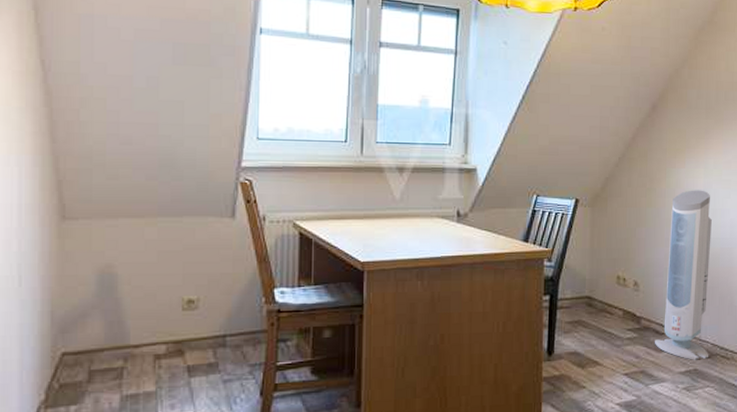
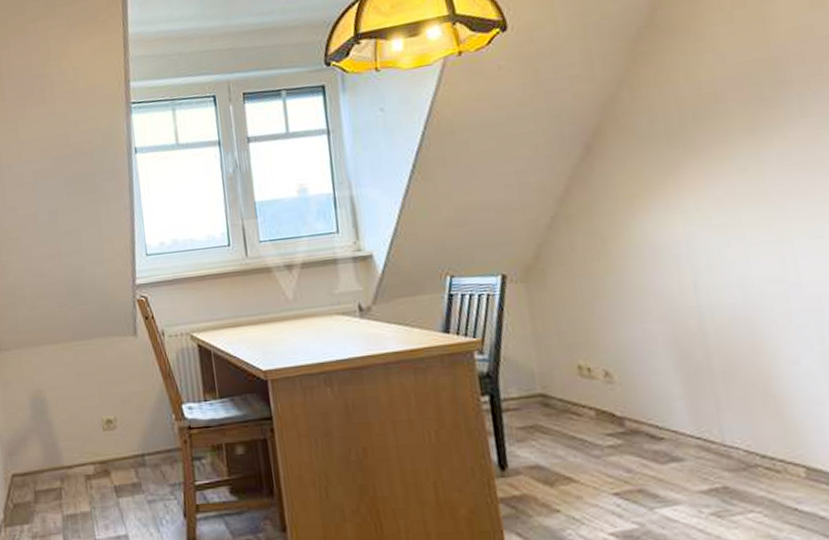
air purifier: present [655,190,712,360] -> none [640,242,745,474]

